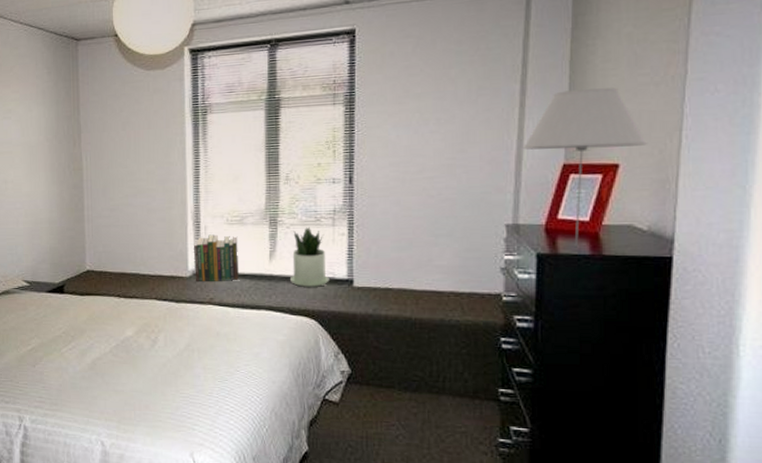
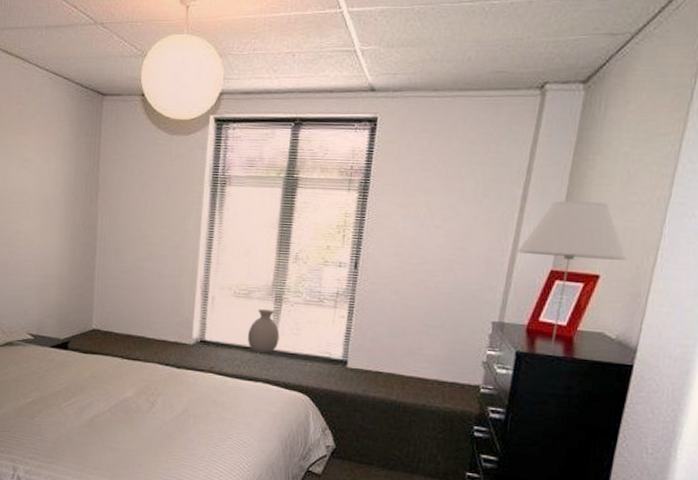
books: present [194,234,239,281] -> none [198,305,243,353]
vase: none [244,234,279,280] -> present [247,309,280,354]
planter: present [290,227,329,287] -> none [289,307,326,365]

